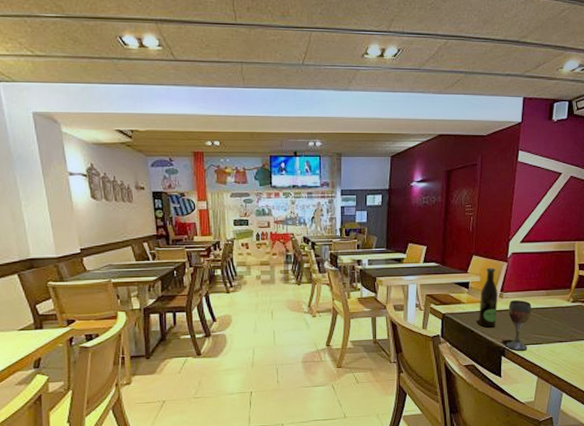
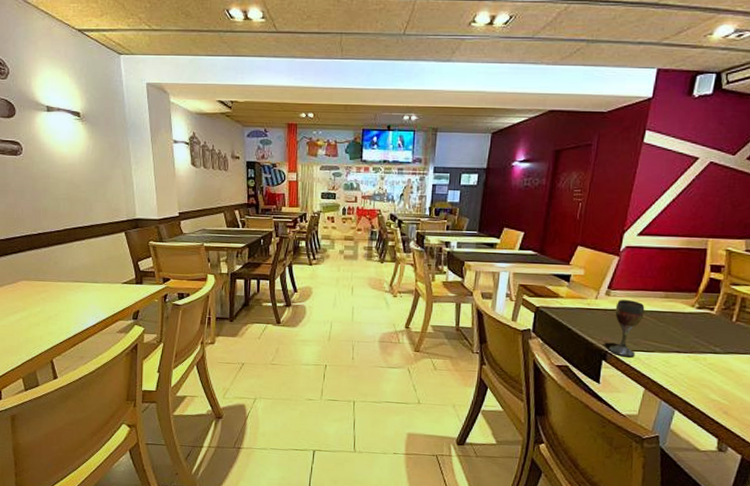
bottle: present [479,268,498,328] -> none [578,261,605,328]

